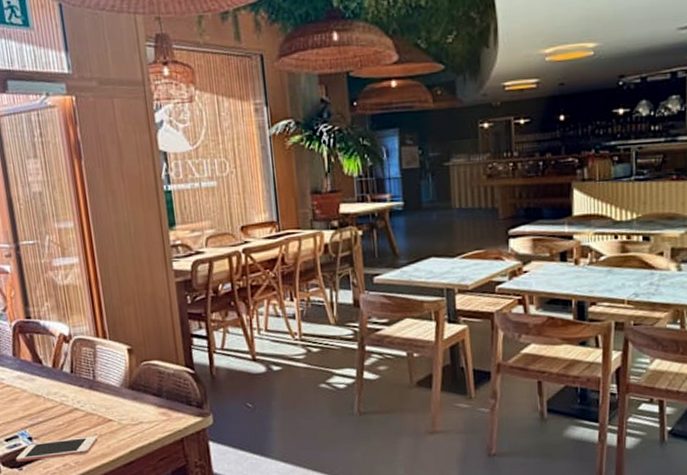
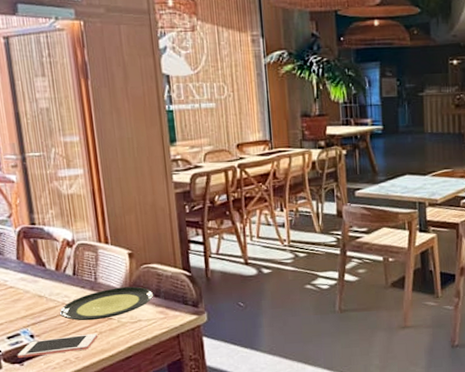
plate: none [57,385,156,423] -> present [59,286,154,321]

